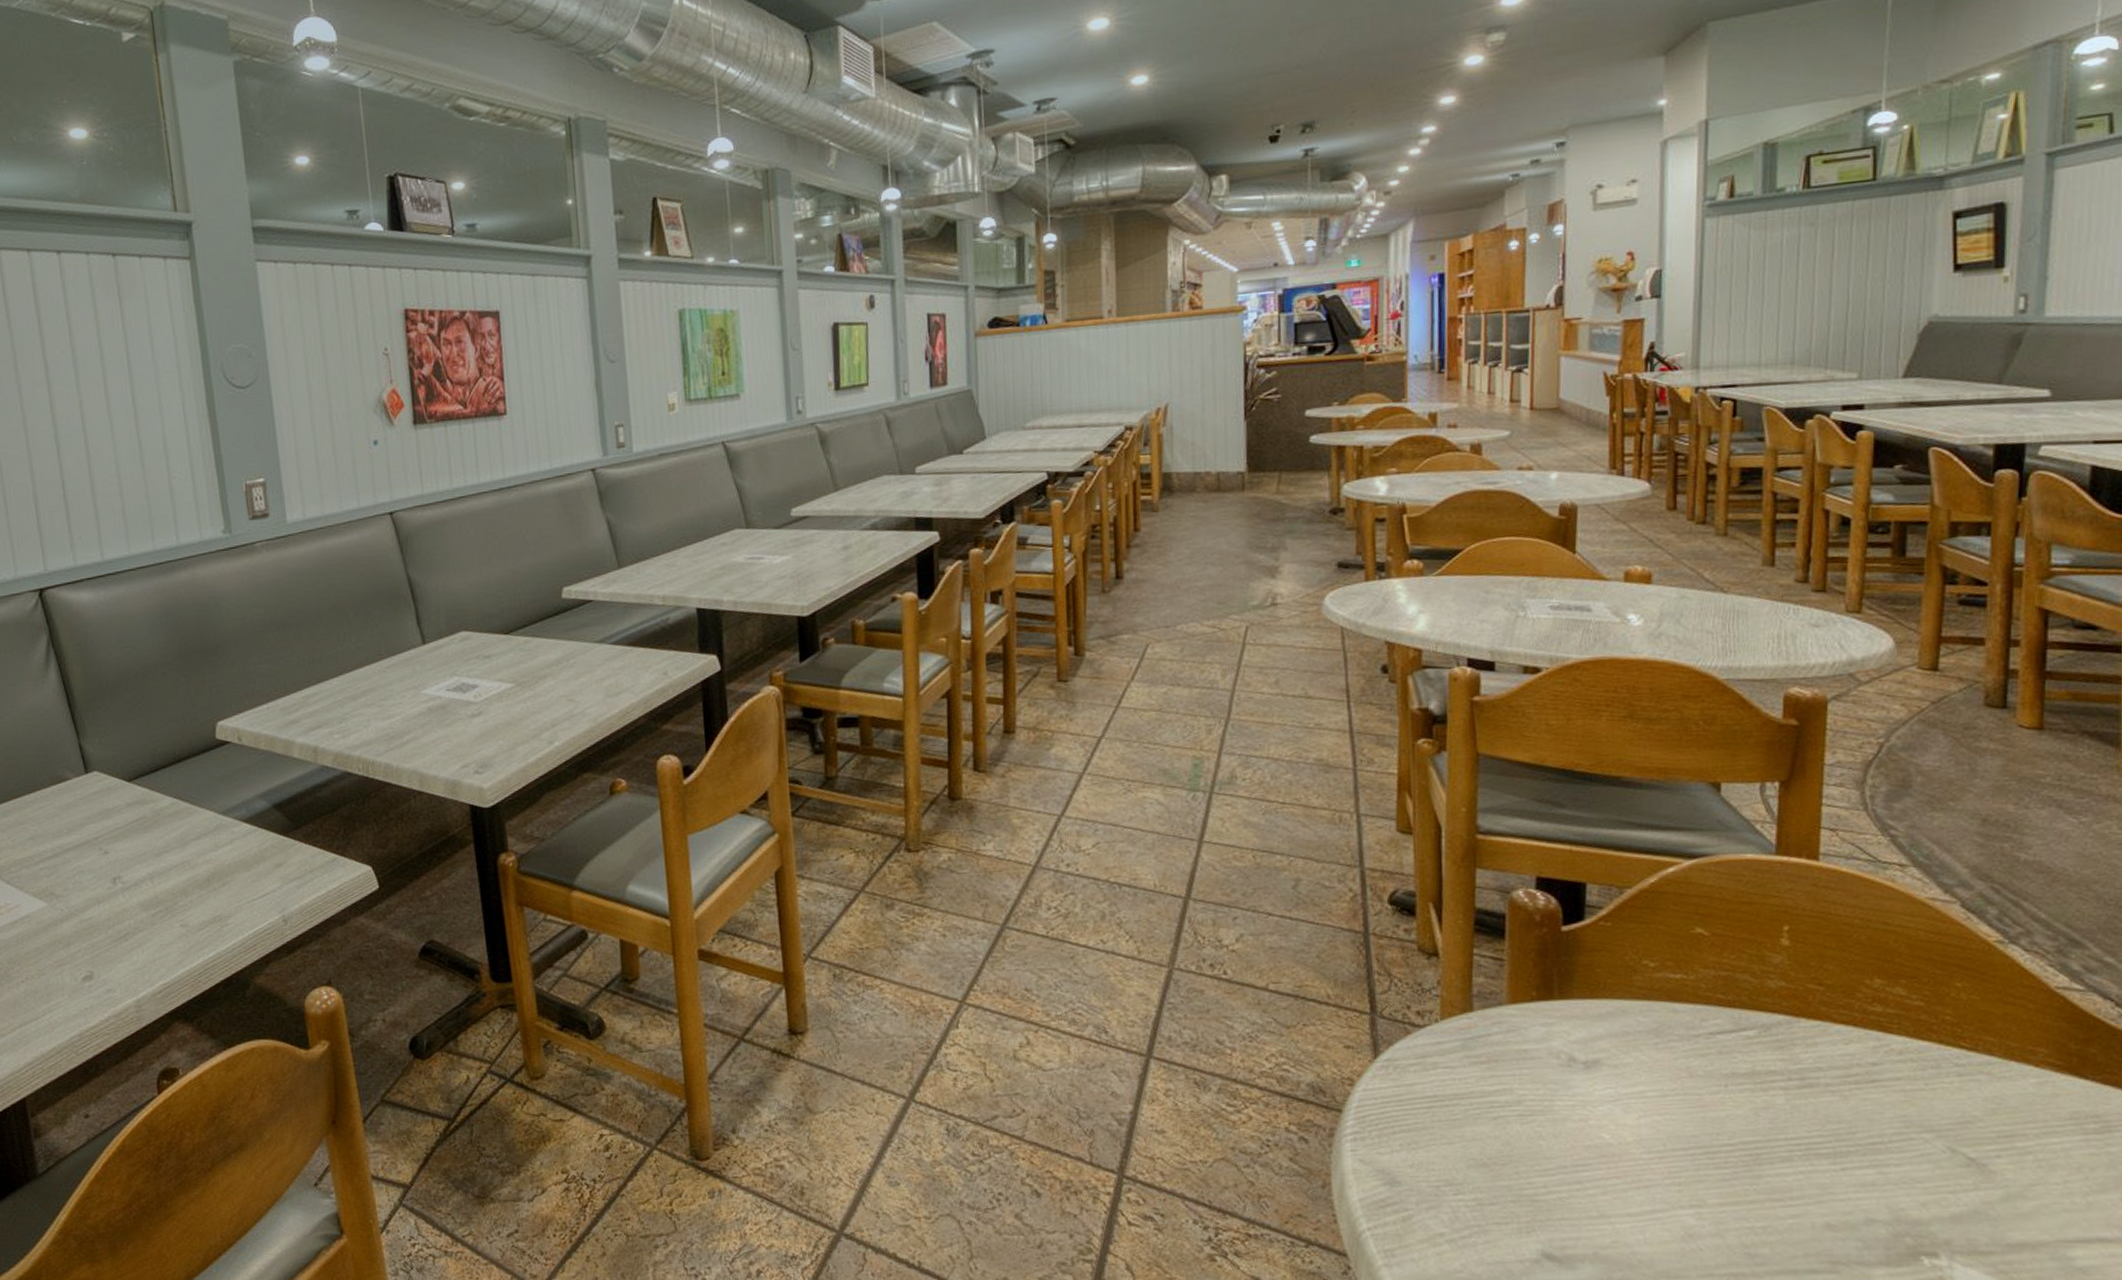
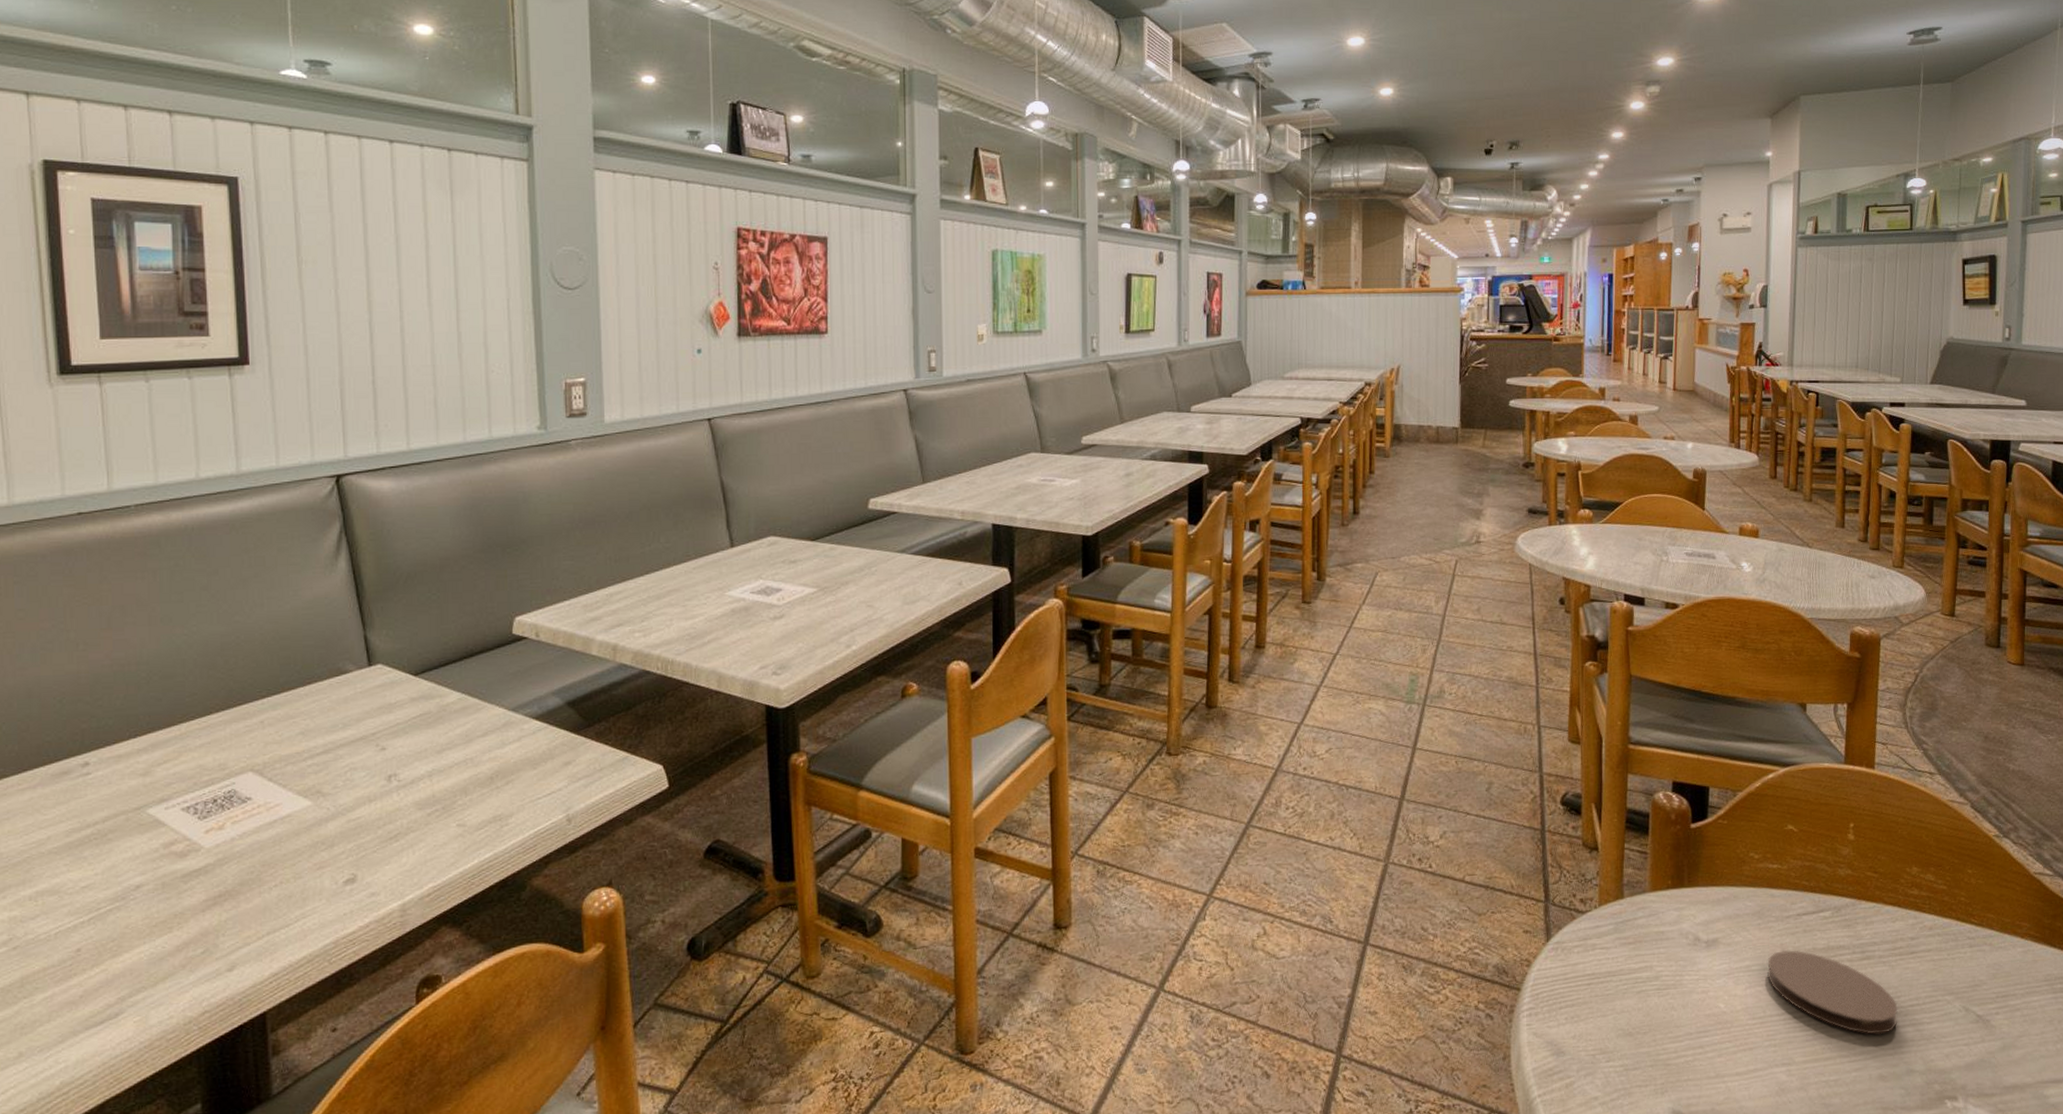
coaster: none [1667,1075,1852,1177] -> present [1766,950,1898,1035]

